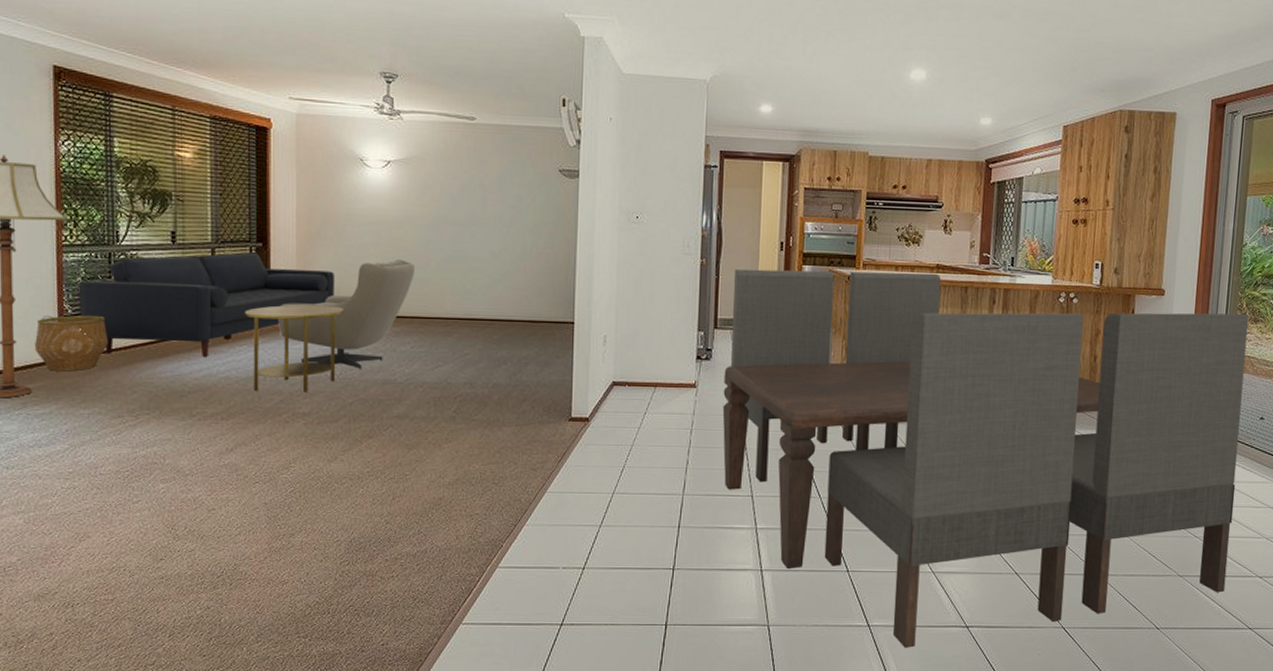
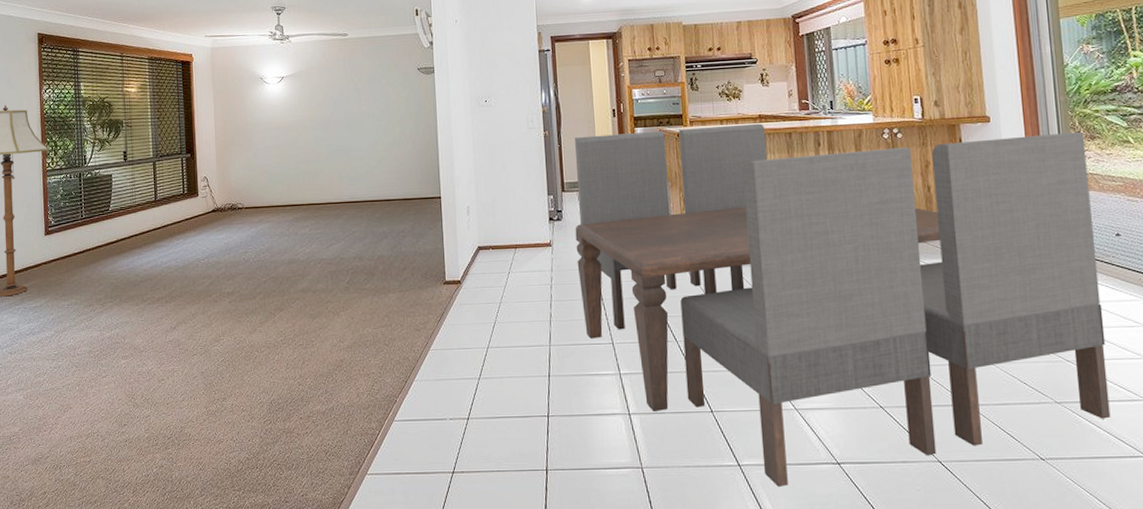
basket: present [34,315,109,372] -> none [28,224,81,272]
sofa: present [79,252,335,357] -> none [59,162,247,255]
side table: present [244,304,345,392] -> none [179,200,256,277]
armchair: present [278,259,416,370] -> none [205,157,309,253]

